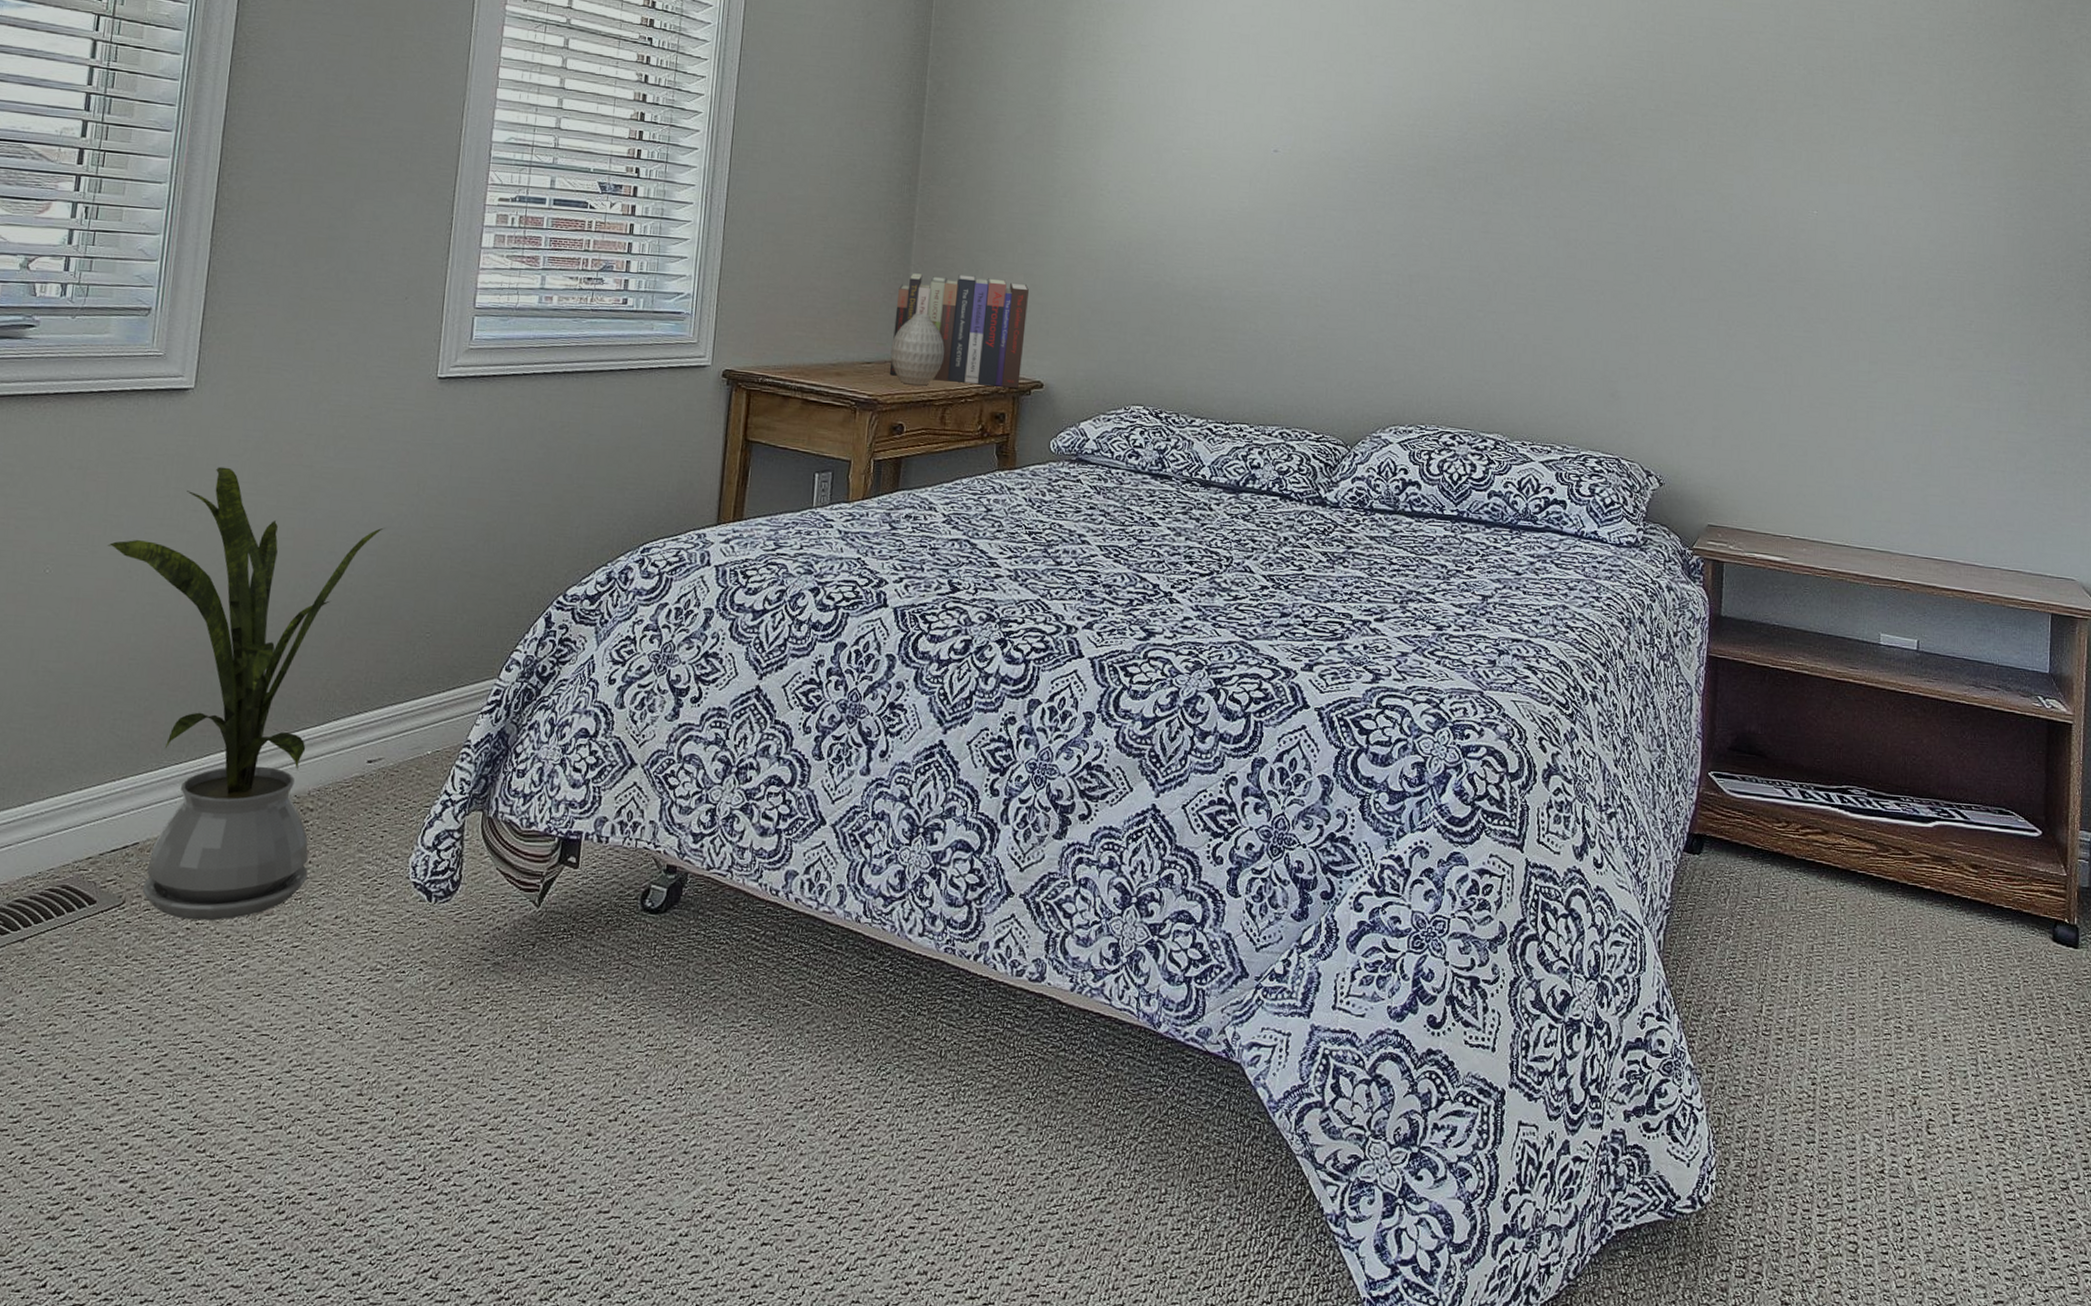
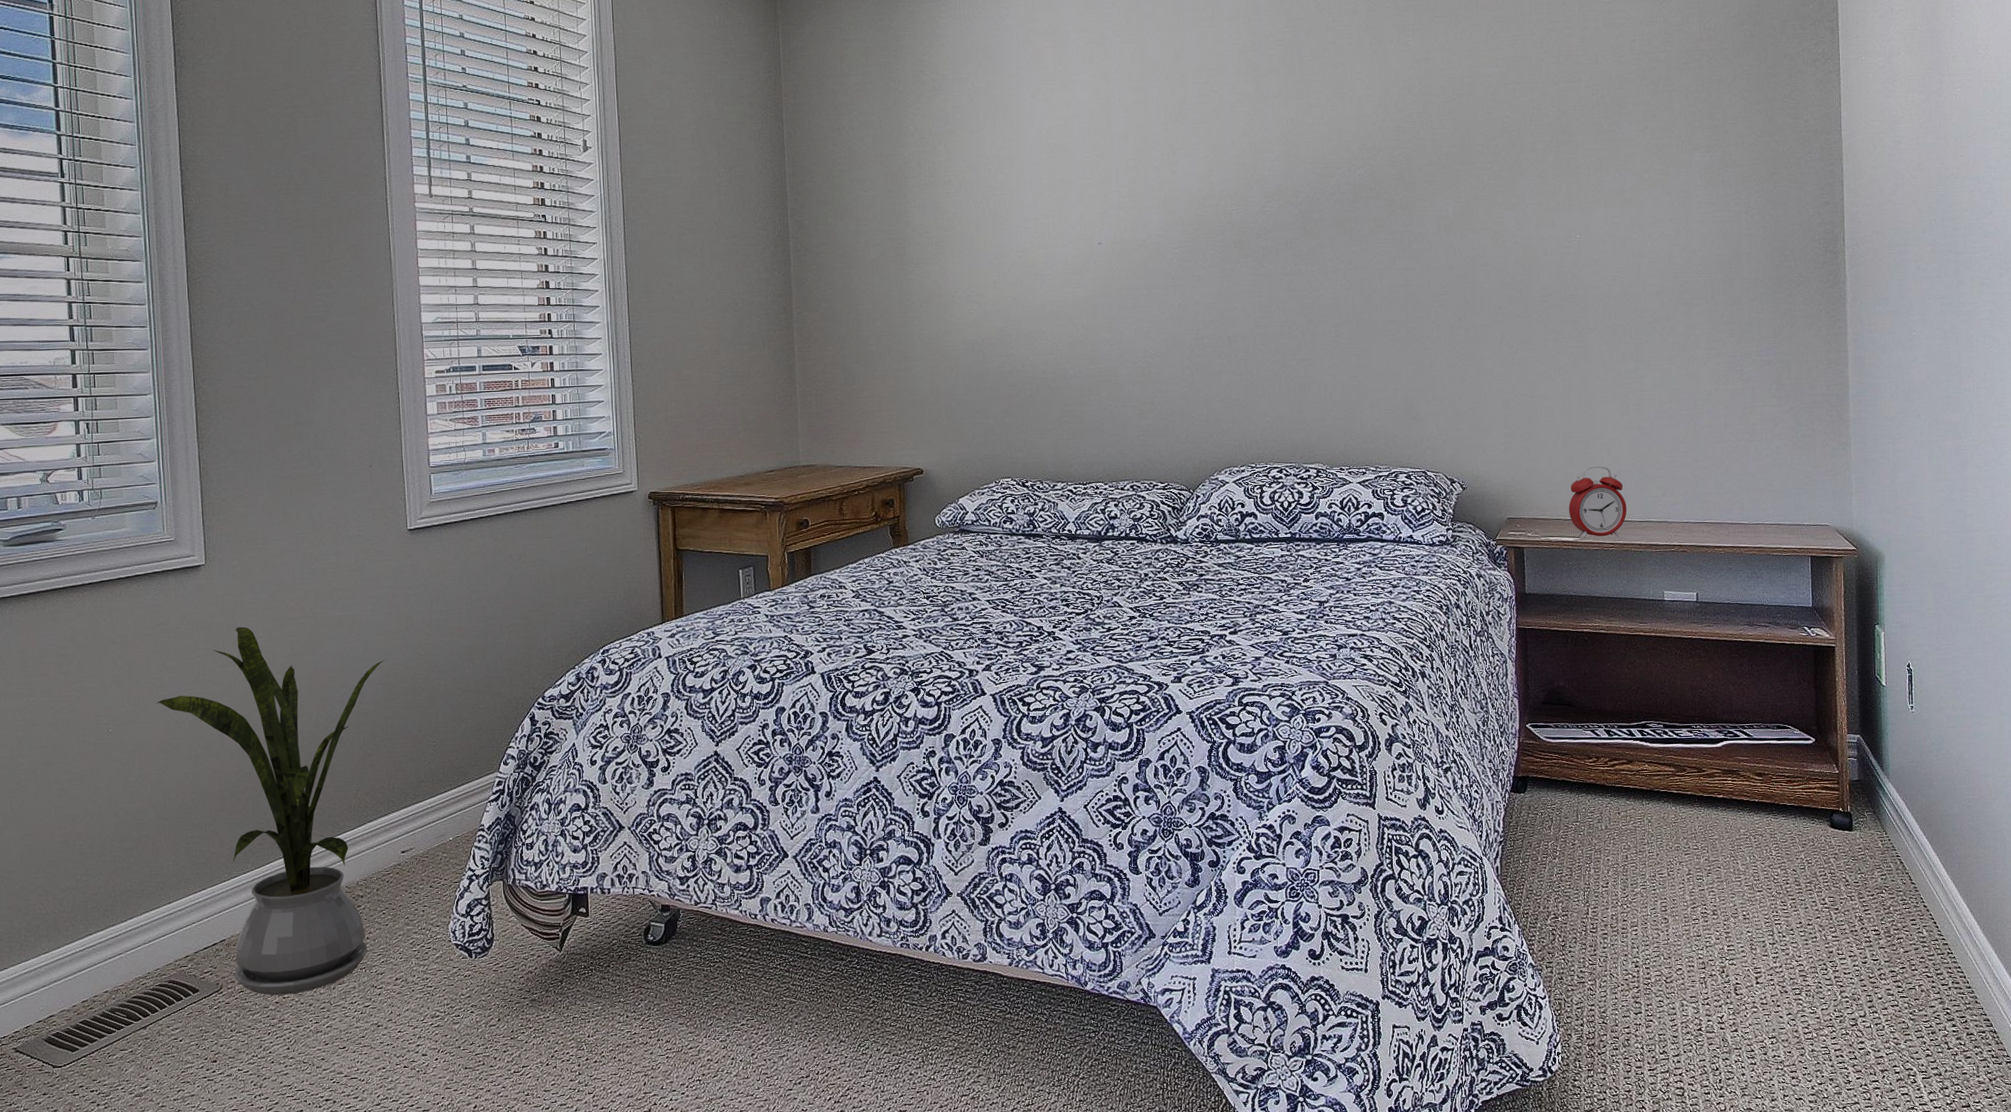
books: present [889,273,1029,388] -> none [788,385,903,480]
vase: present [890,313,946,386] -> none [789,423,836,485]
alarm clock: none [1779,476,1845,562] -> present [1569,465,1627,538]

